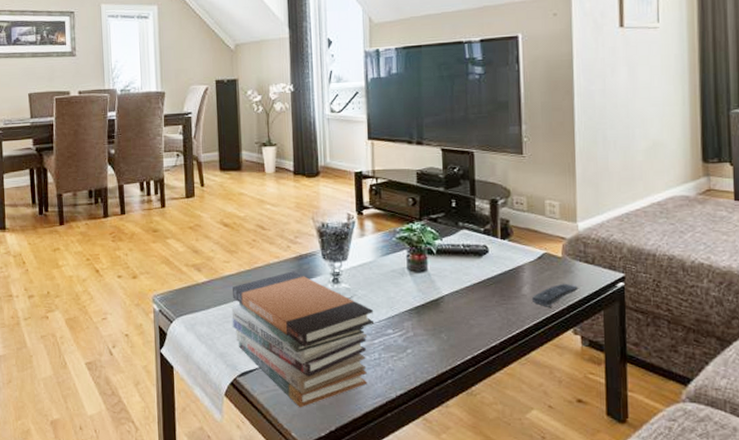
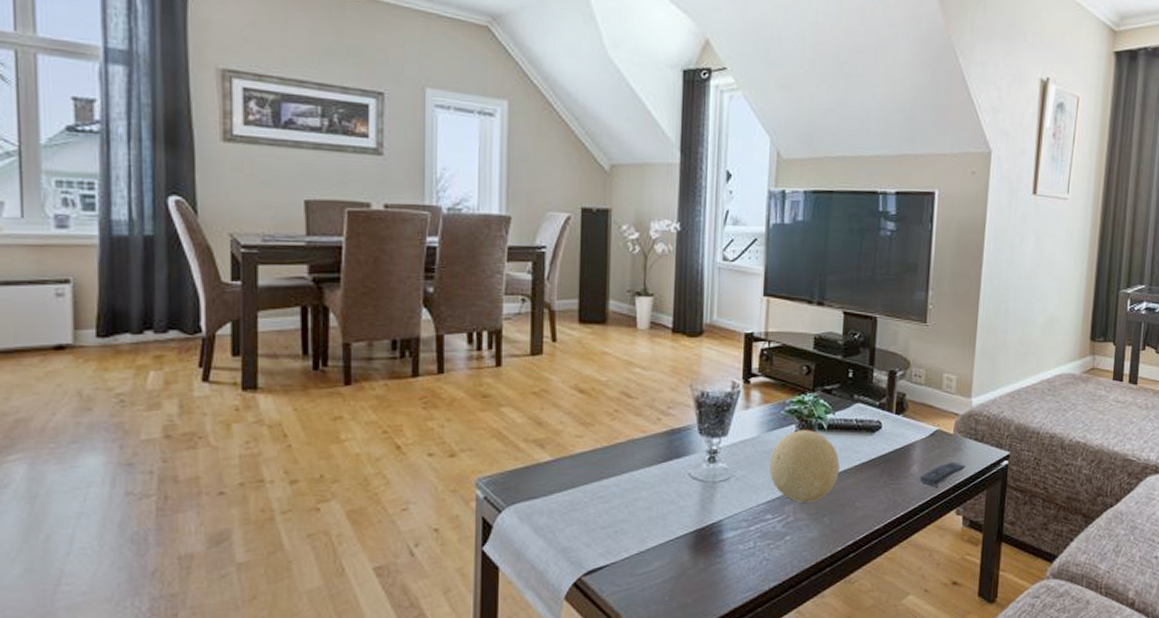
book stack: present [231,271,375,408] -> none [580,448,753,608]
decorative ball: none [386,254,452,319] -> present [769,430,840,502]

